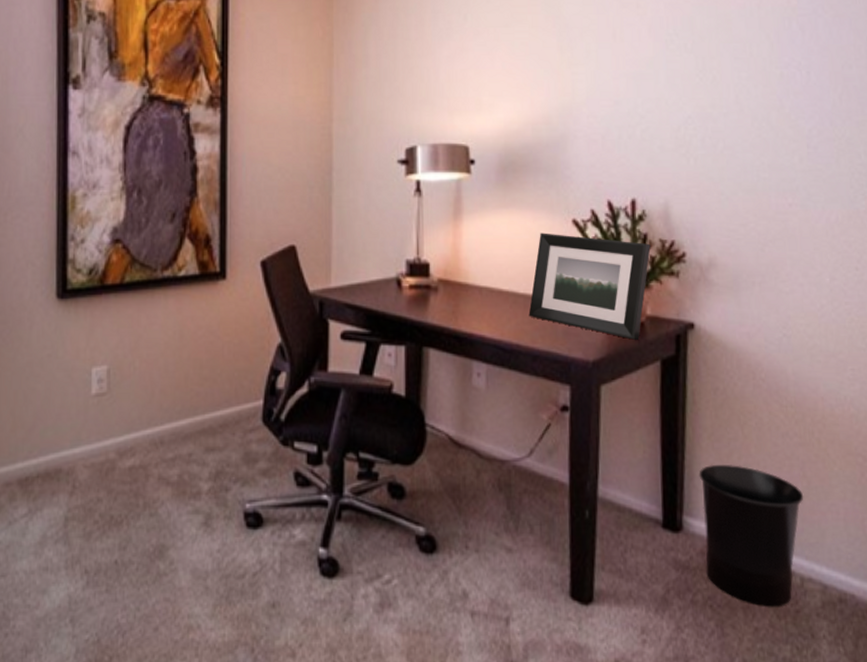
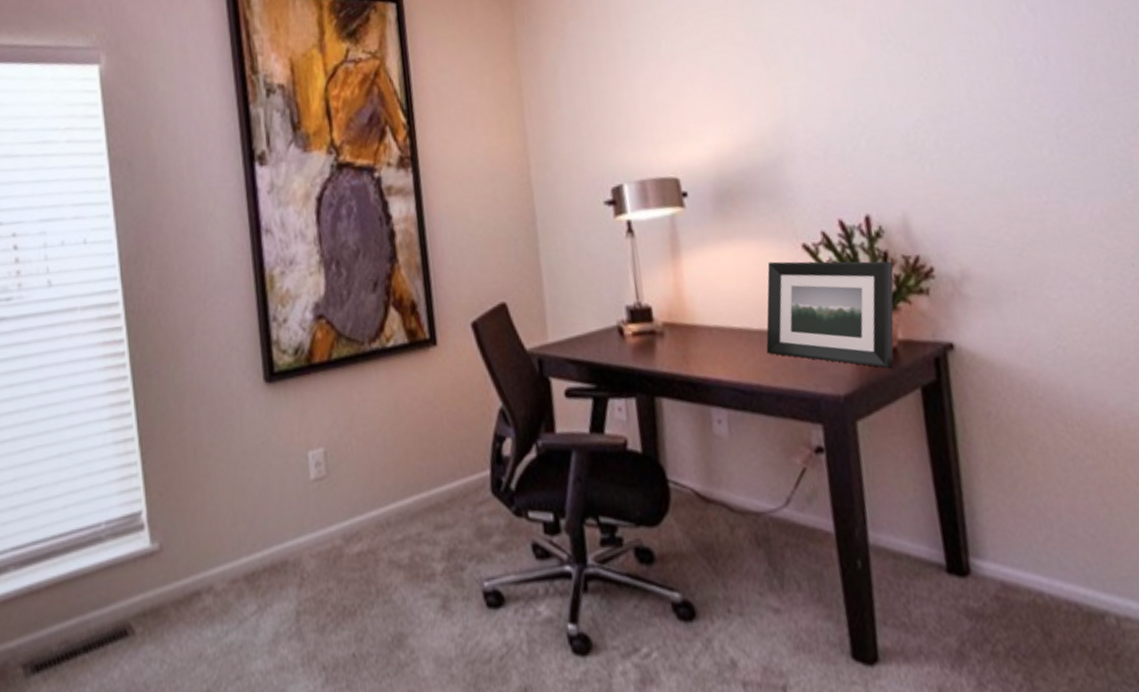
waste bin: present [699,464,804,606] -> none [981,495,1108,652]

